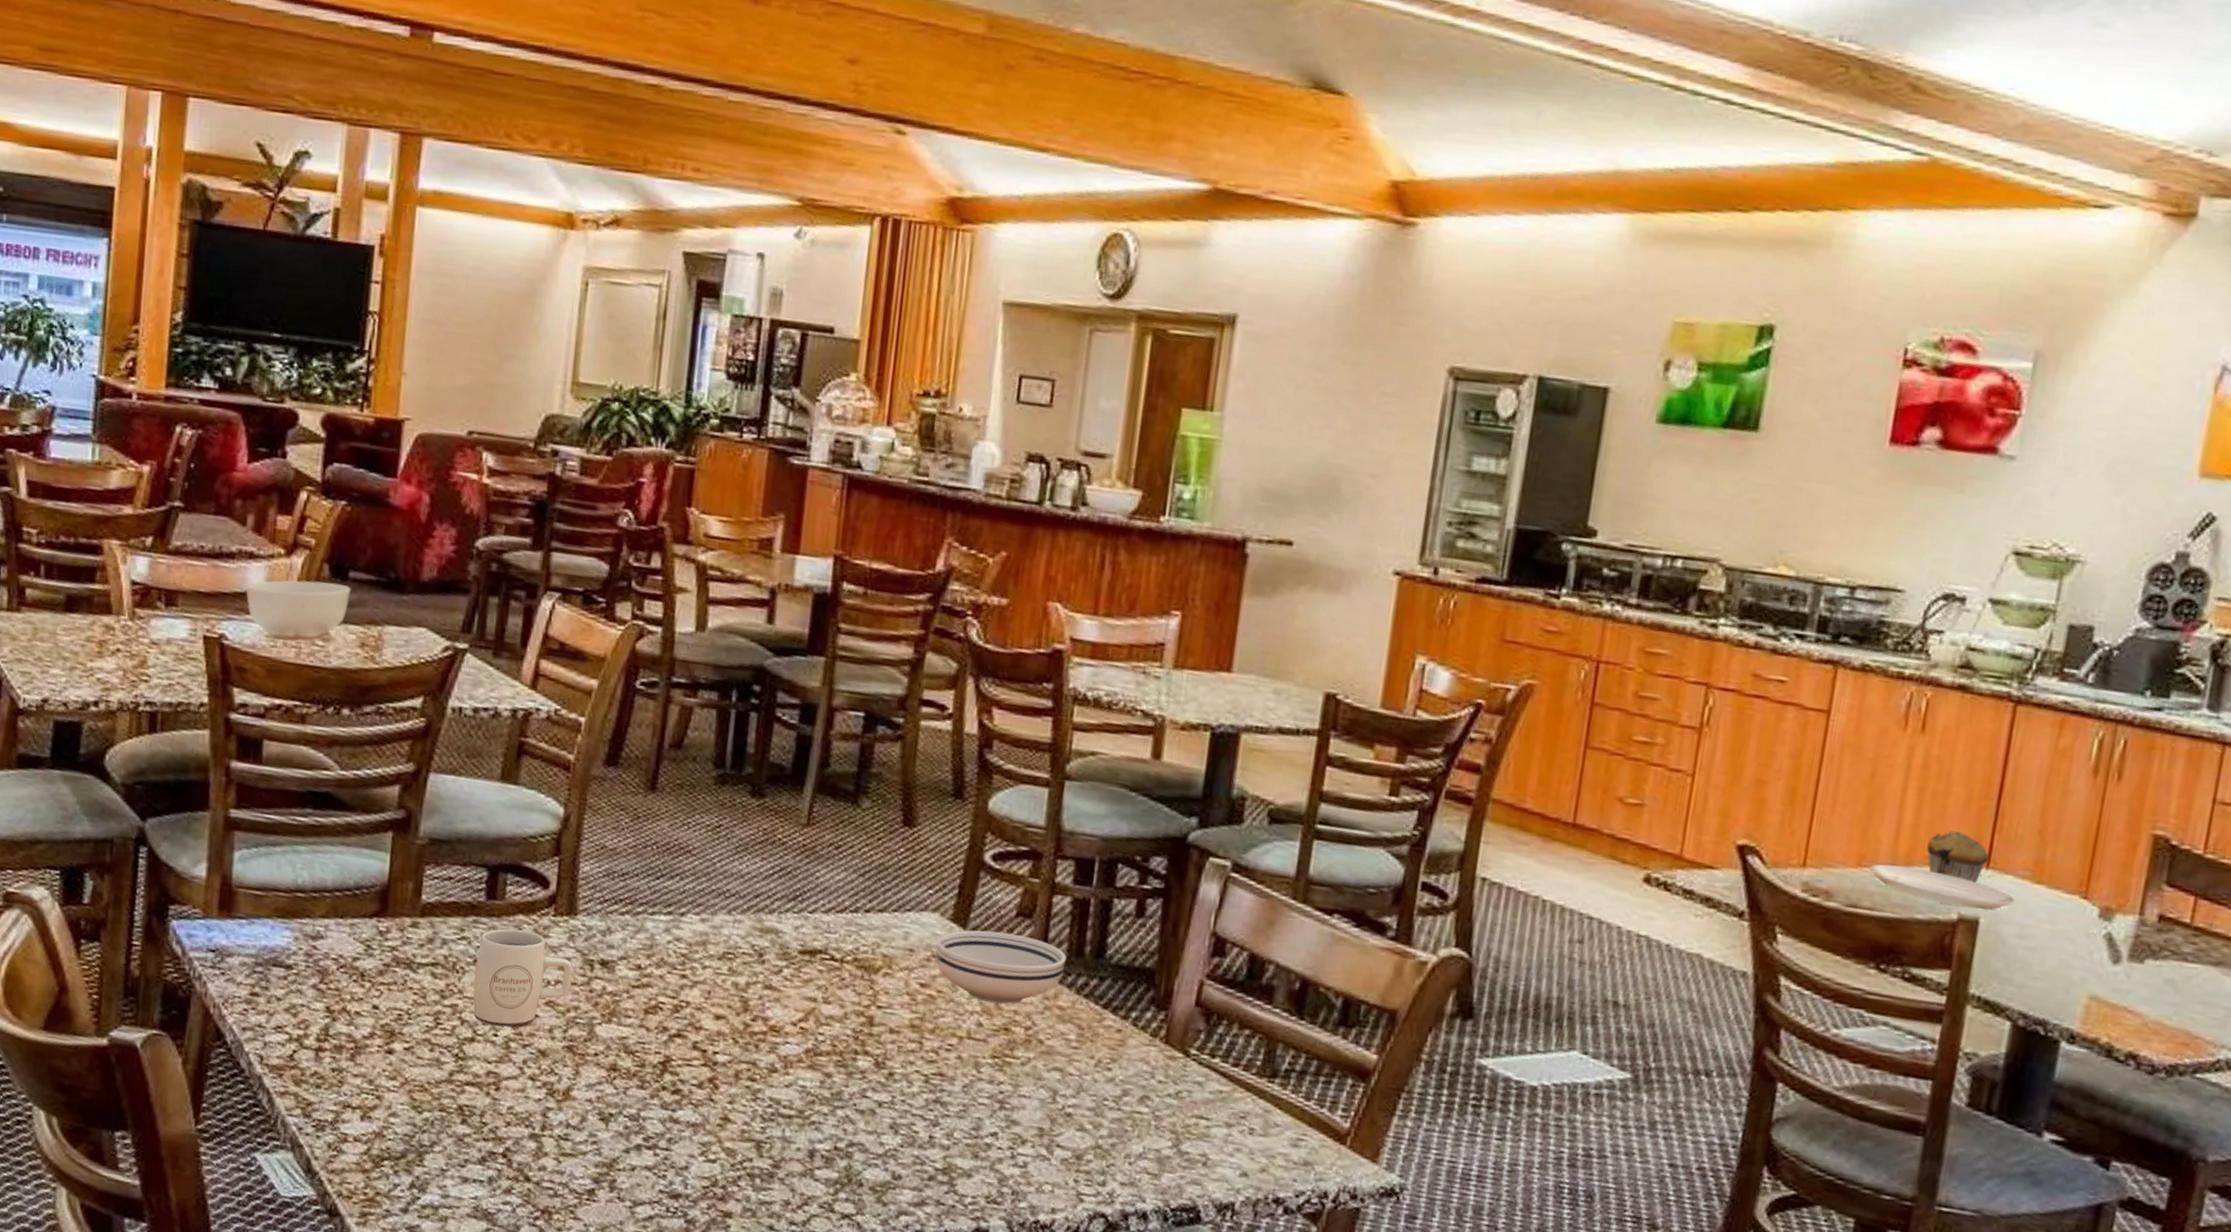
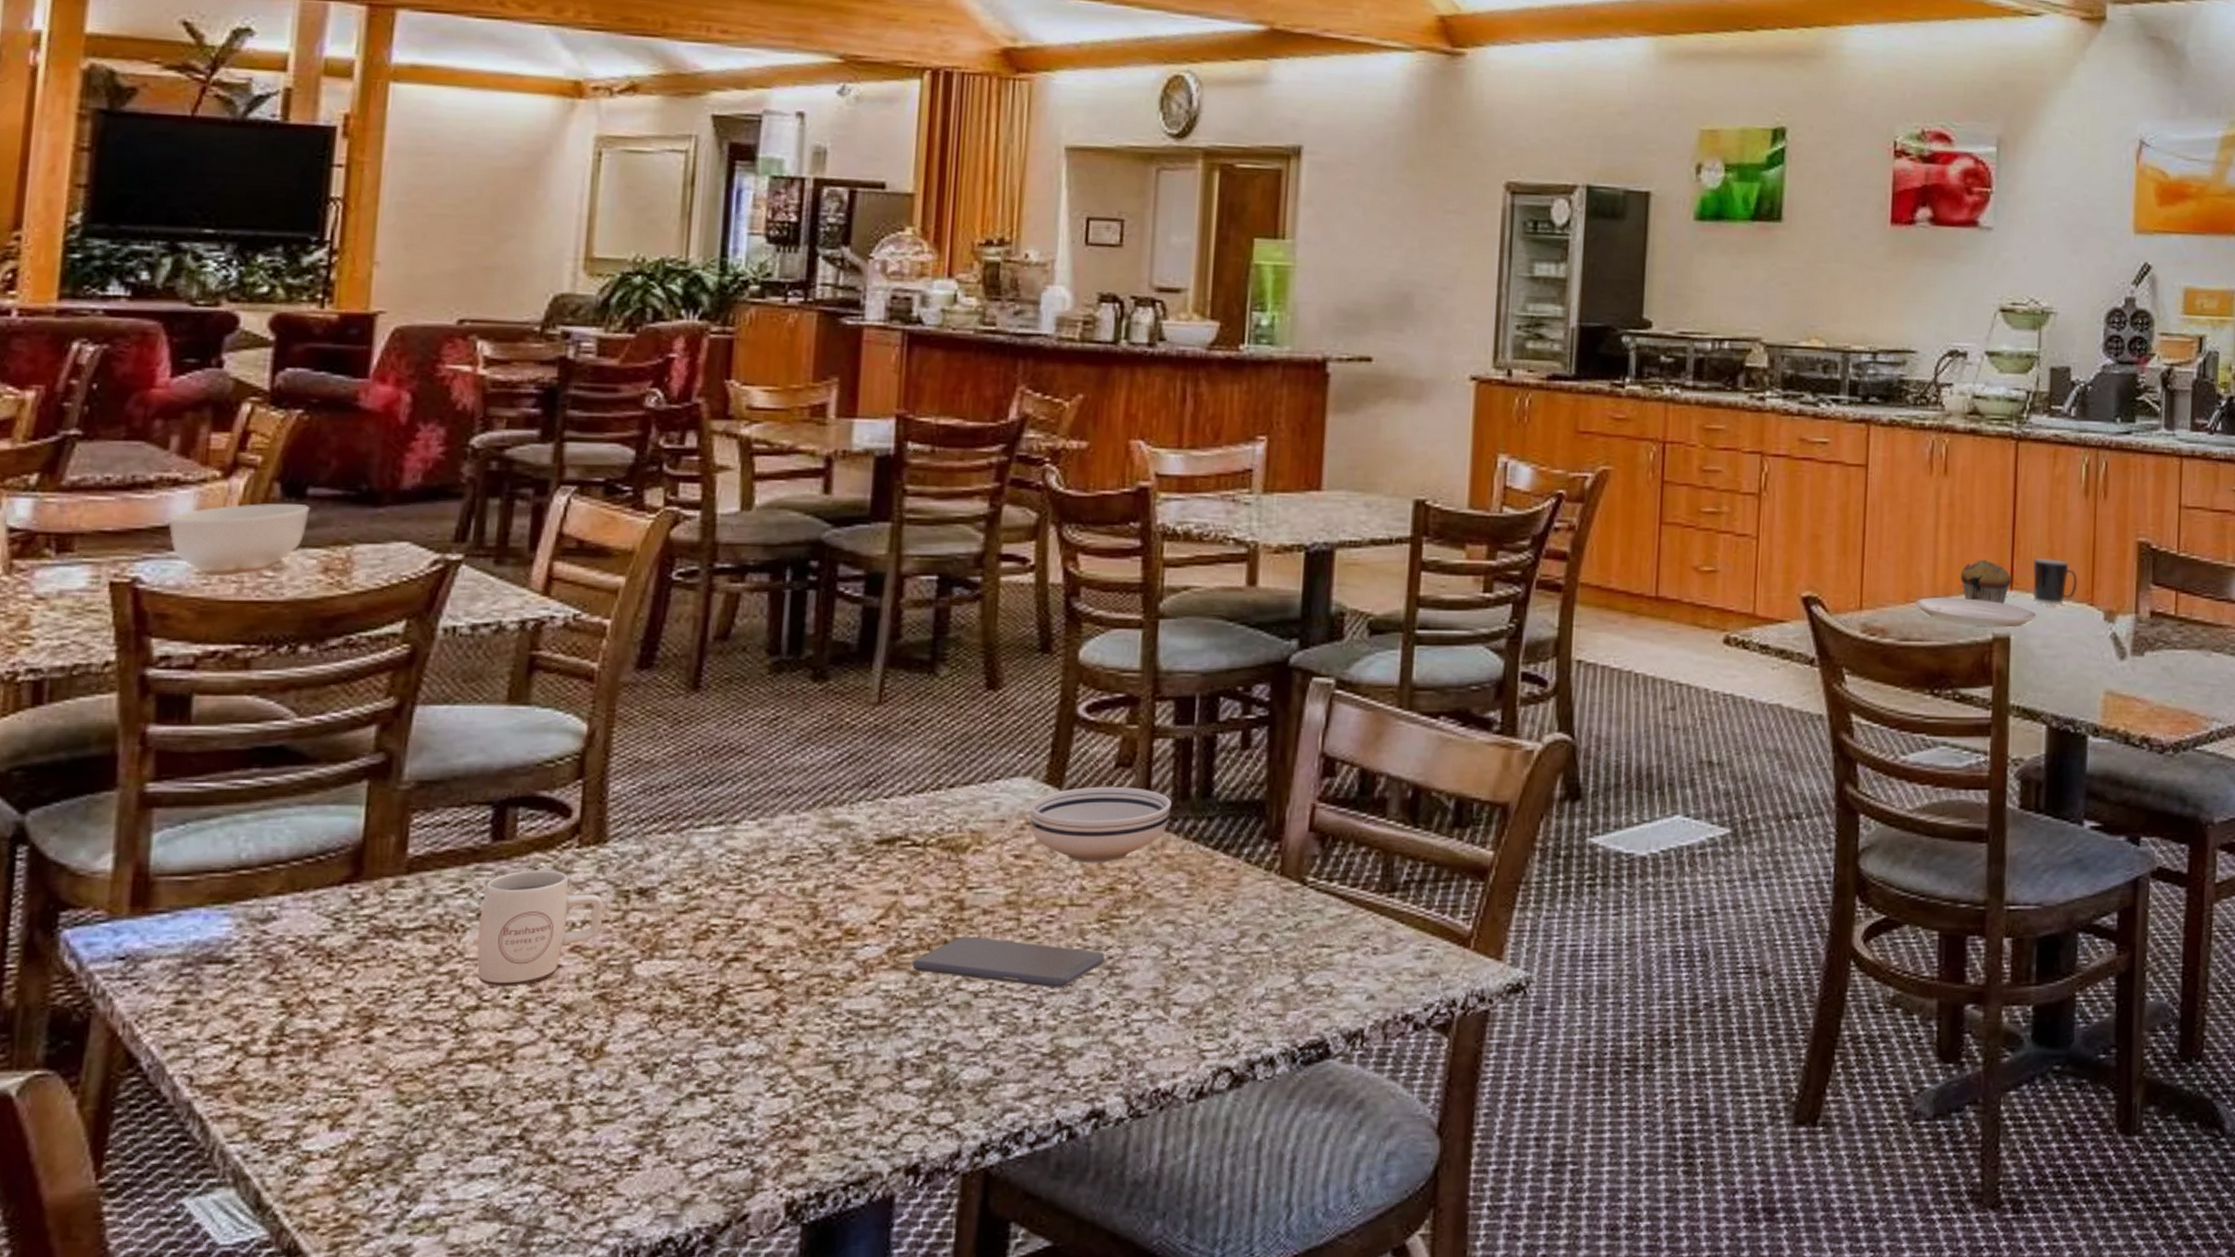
smartphone: none [826,1049,997,1112] -> present [912,936,1106,987]
mug: none [2012,837,2071,894] -> present [2032,557,2078,606]

